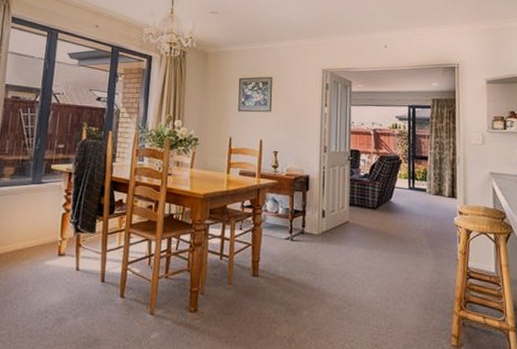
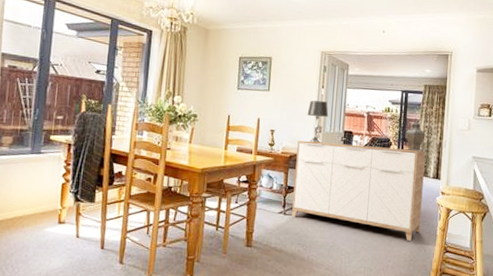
sideboard: none [299,161,440,266] -> present [292,140,427,241]
table lamp: none [311,119,333,163] -> present [307,100,329,143]
decorative urn: none [416,133,437,169] -> present [405,118,426,151]

